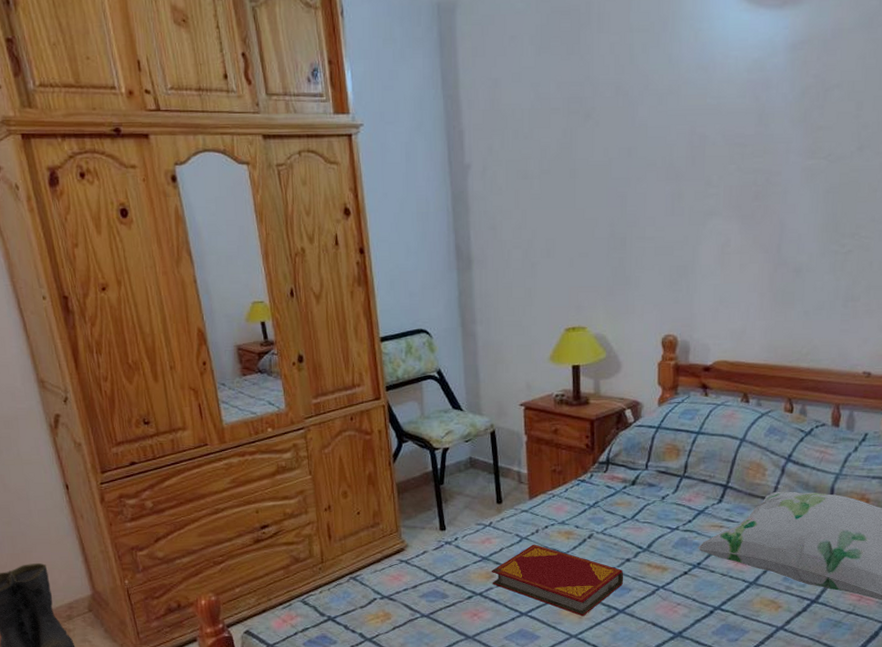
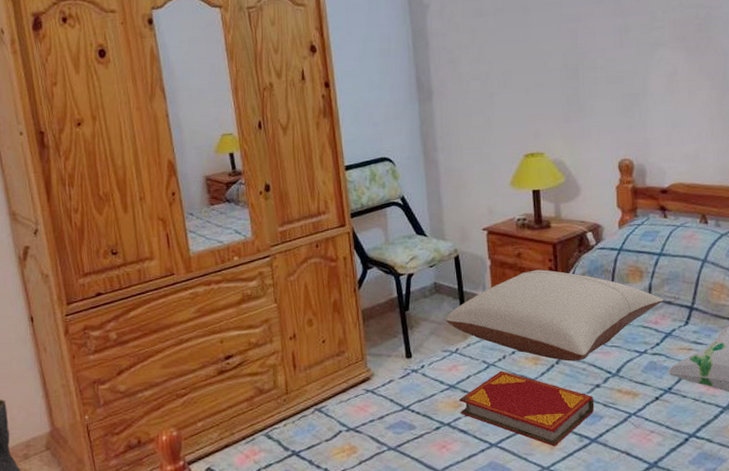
pillow: none [479,446,699,536] -> present [444,269,664,362]

